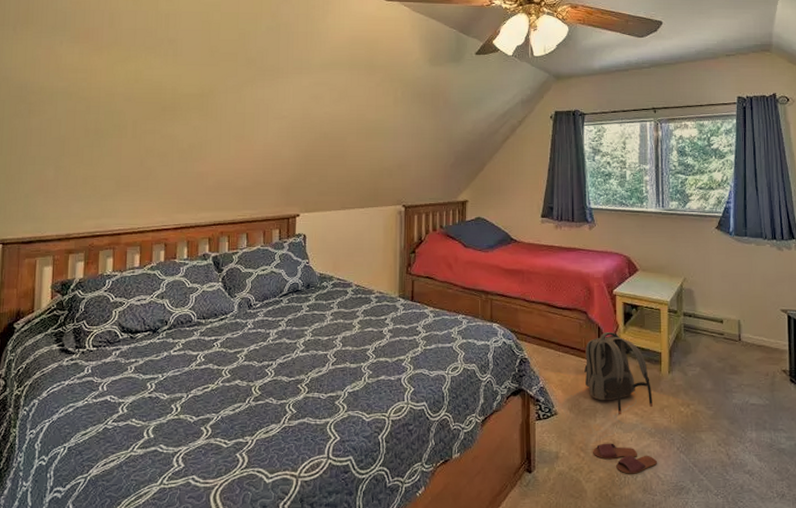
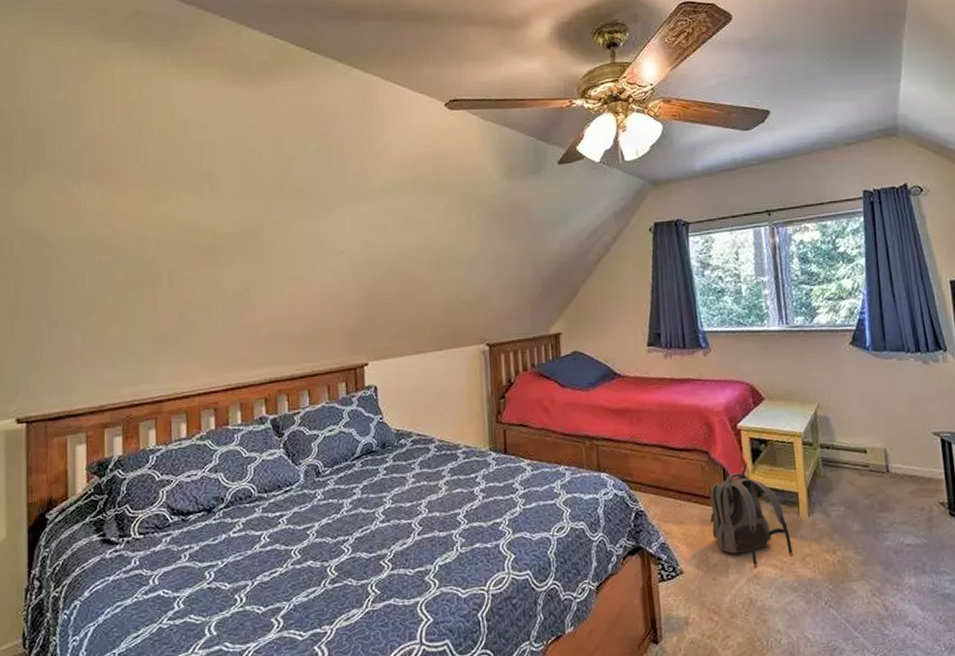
slippers: present [593,443,658,474] -> none [728,602,804,637]

